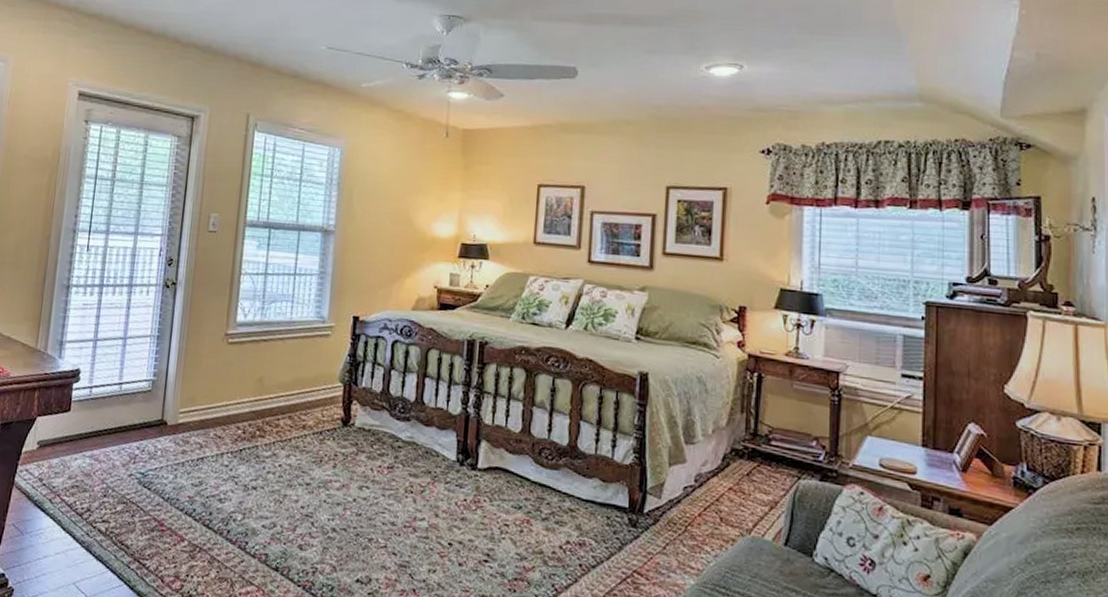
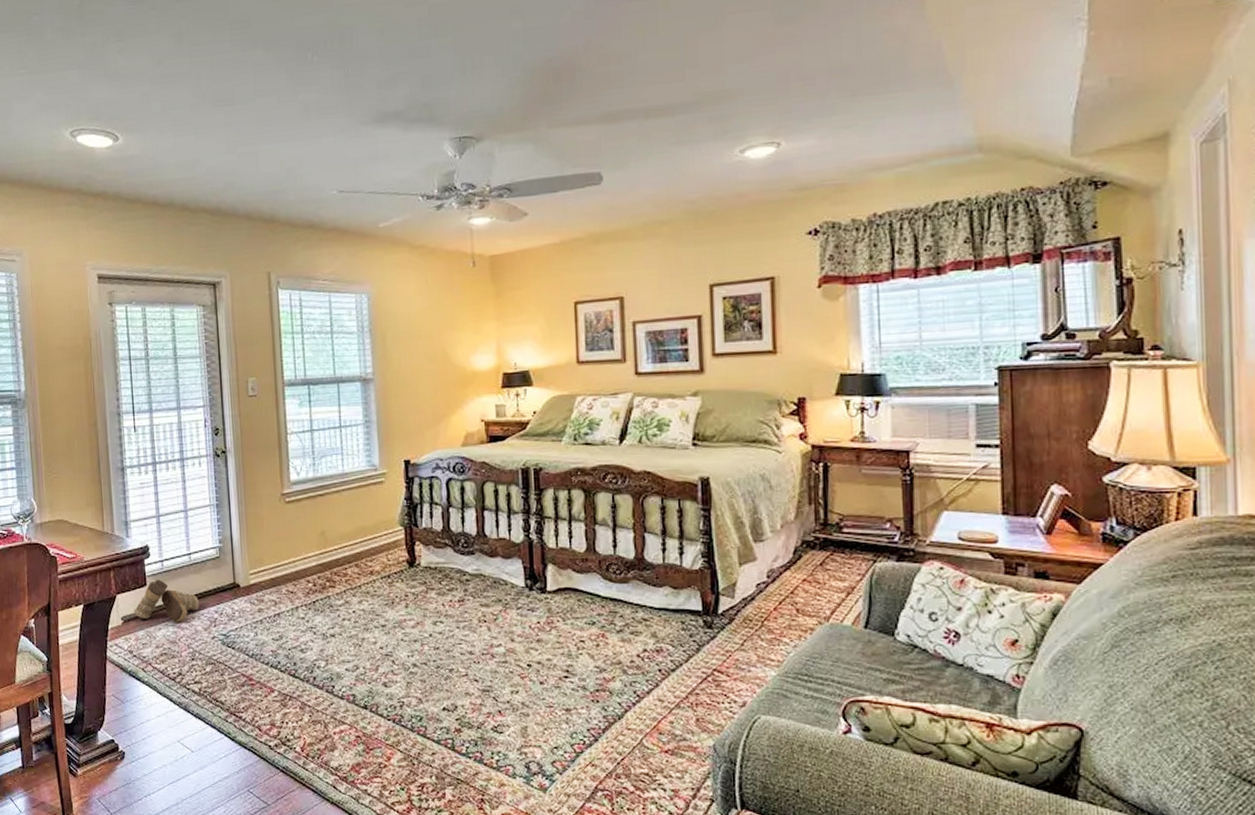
boots: none [51,405,122,455] -> present [133,579,199,622]

